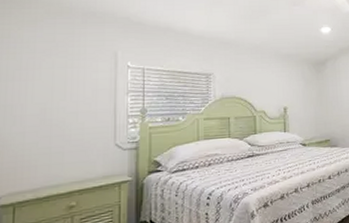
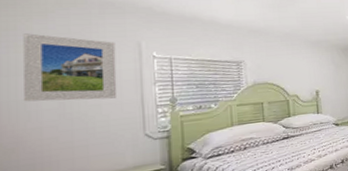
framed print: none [12,41,94,108] -> present [23,33,118,102]

